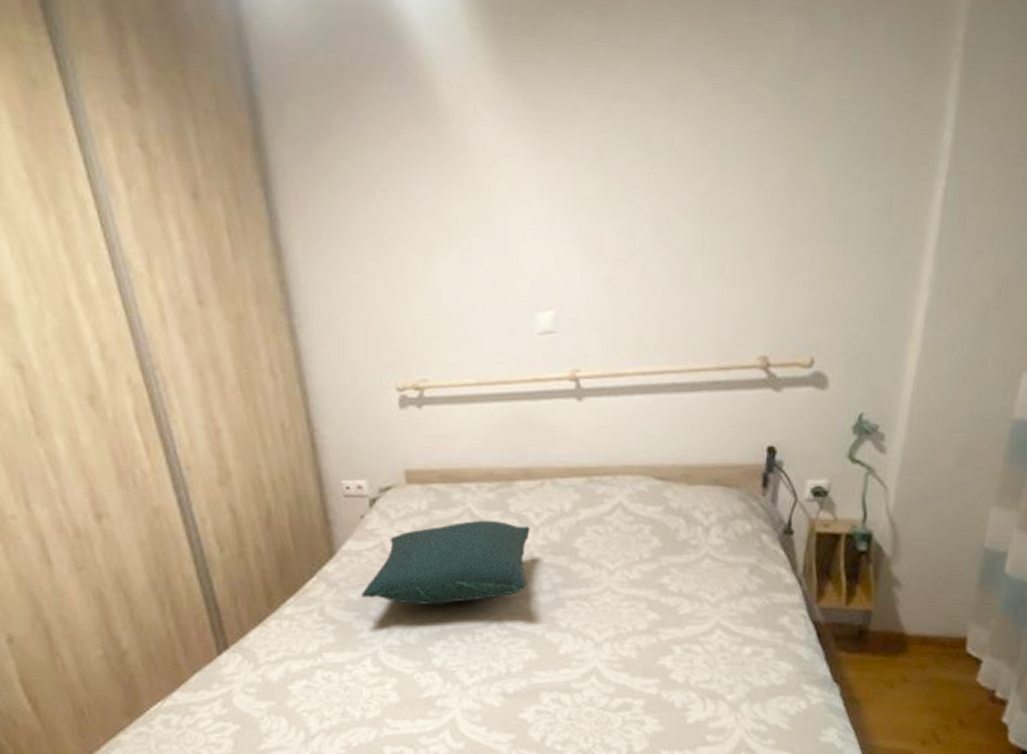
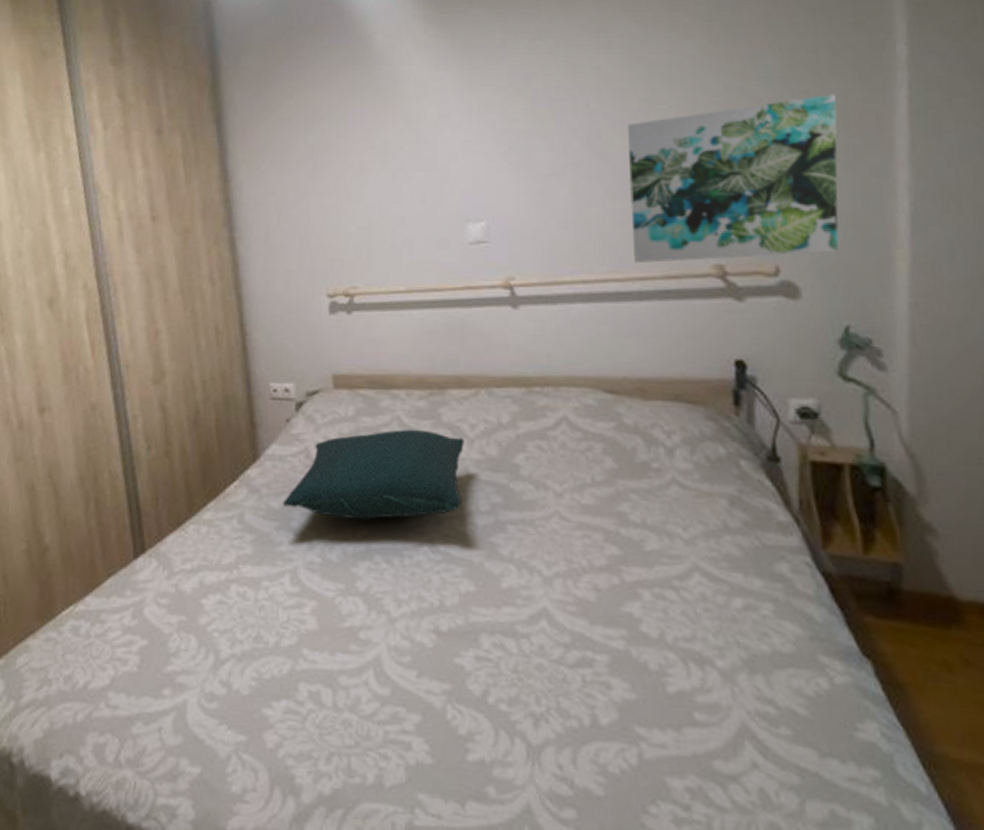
wall art: none [690,182,884,355] -> present [627,94,839,264]

